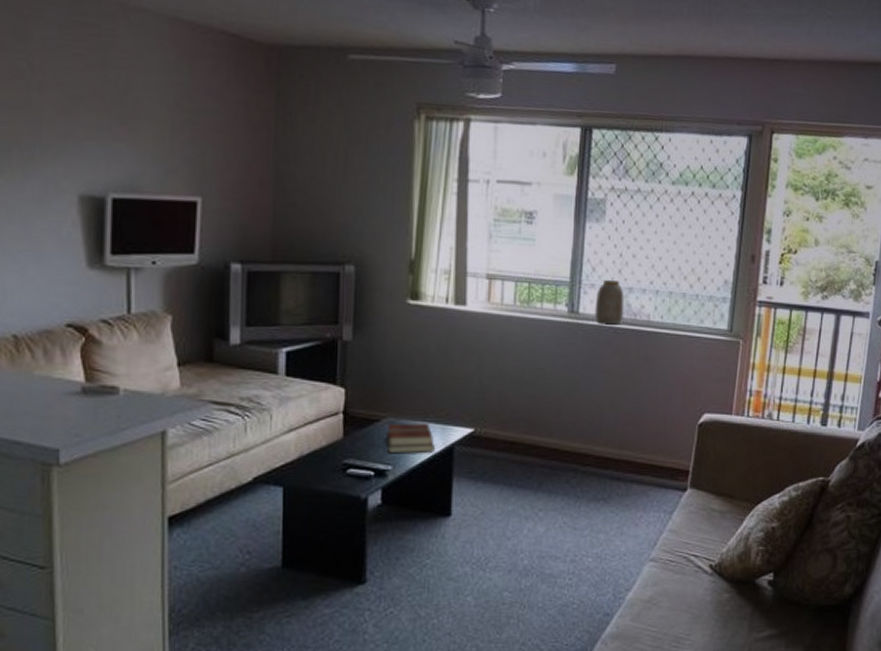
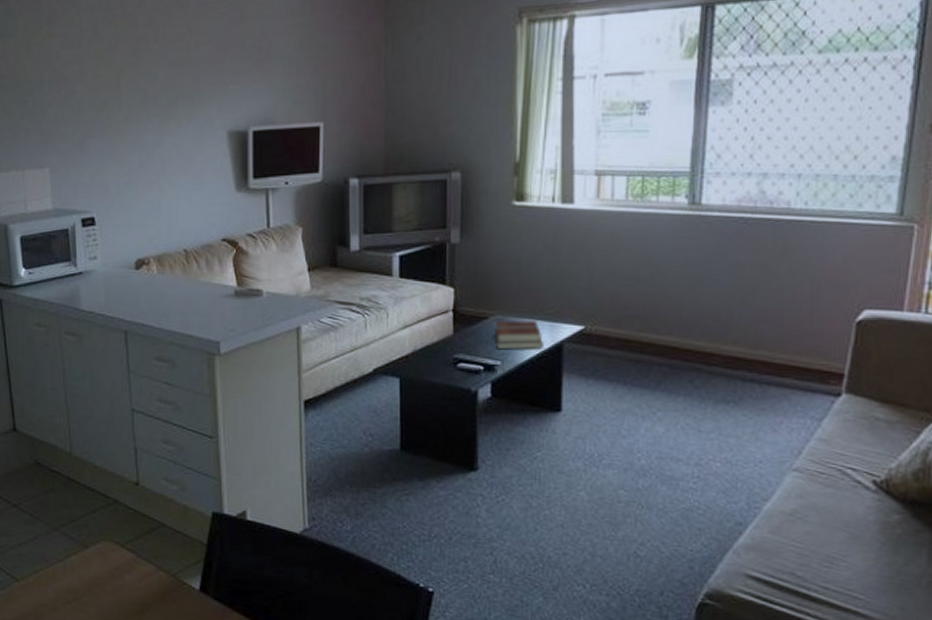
vase: present [594,280,625,326] -> none [720,167,757,217]

